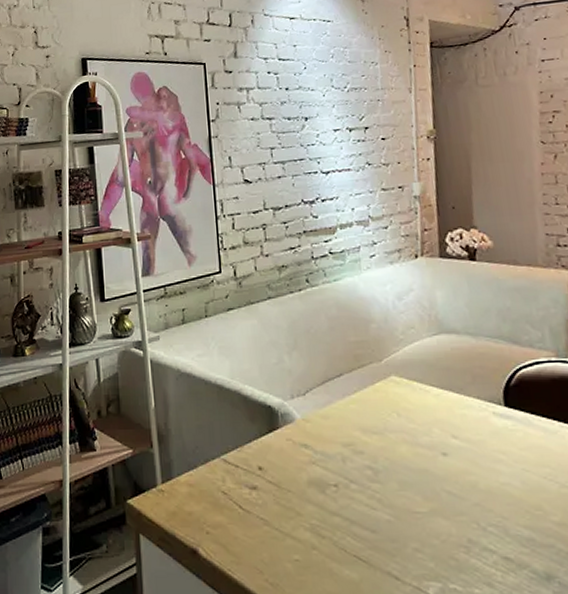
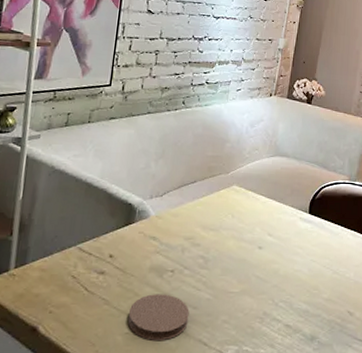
coaster: none [293,513,369,570] -> present [127,294,190,340]

